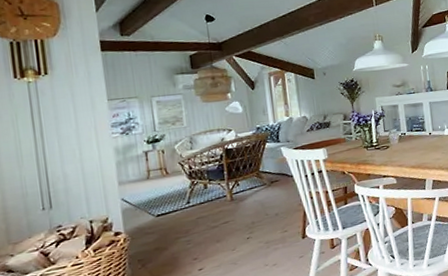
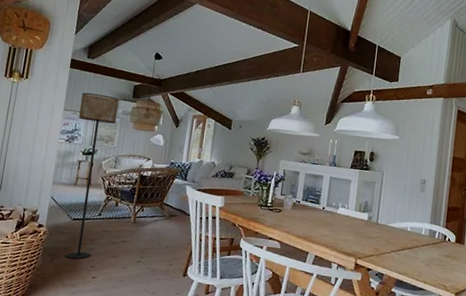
floor lamp: none [125,73,191,259] -> present [65,92,119,259]

